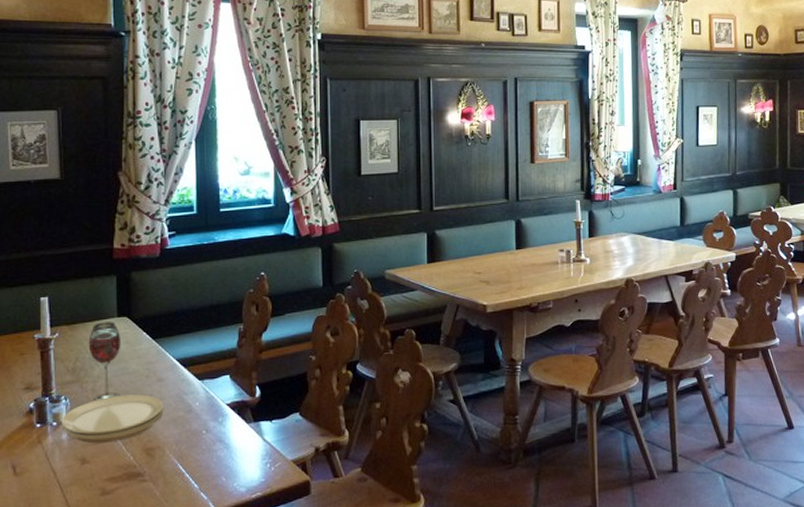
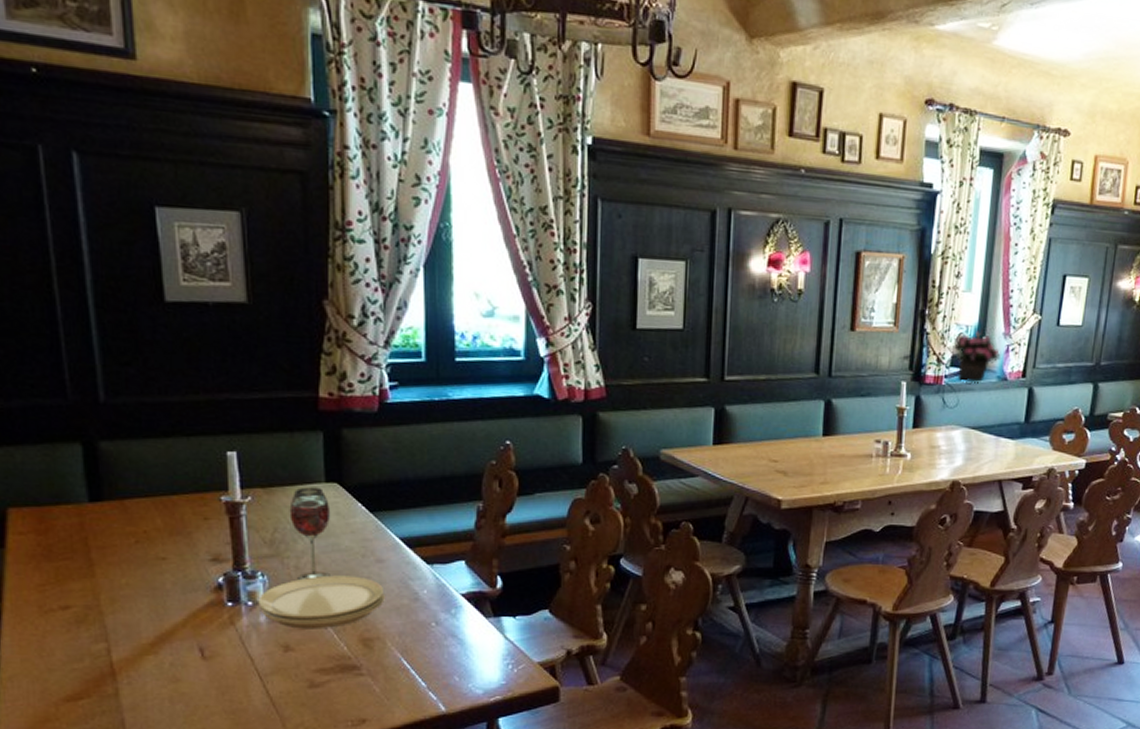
potted flower: none [614,155,655,196] -> present [953,330,1002,382]

